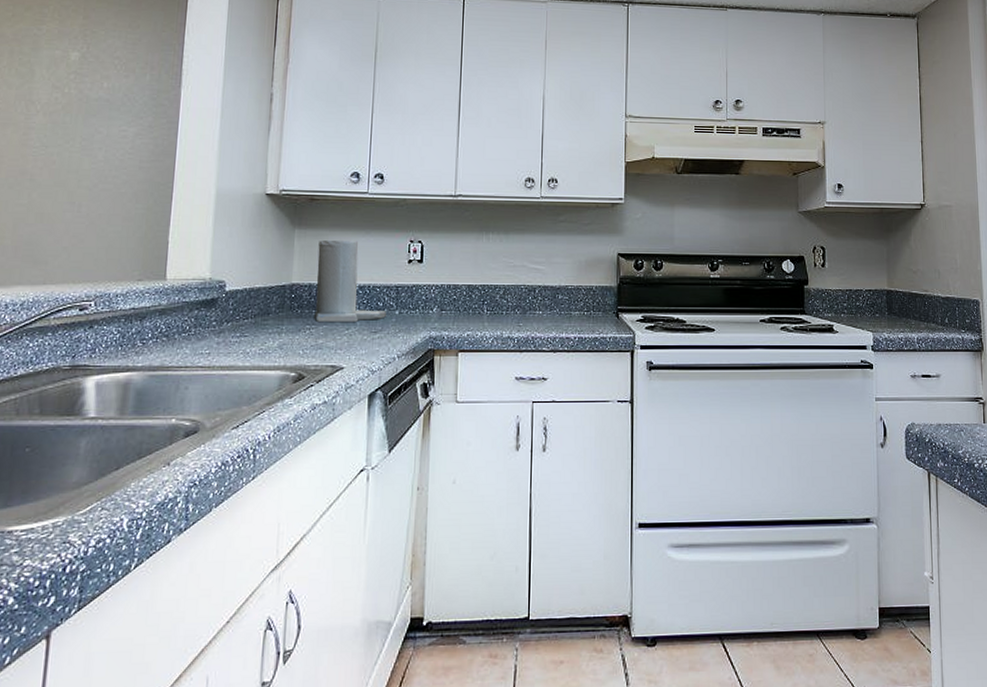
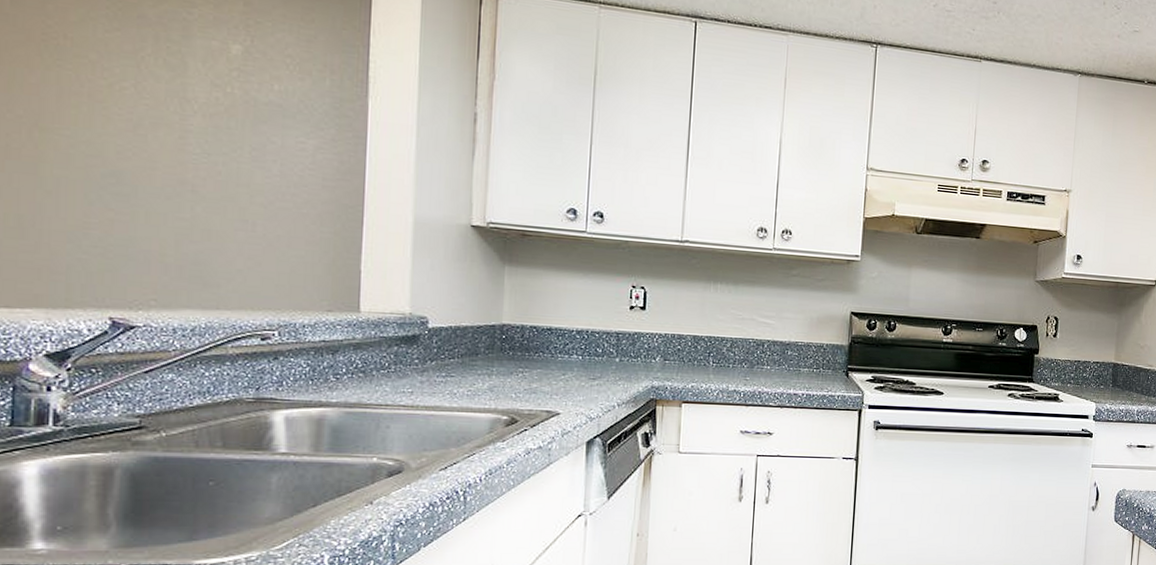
paper towel: present [314,239,386,322] -> none [527,279,606,367]

